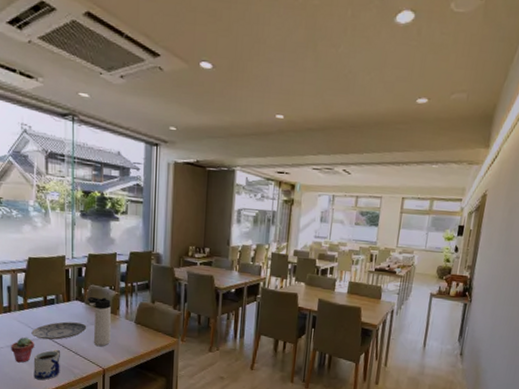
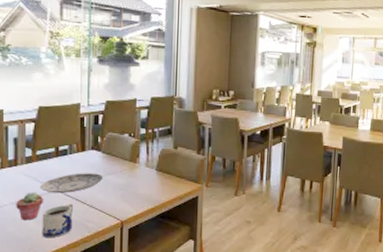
thermos bottle: present [87,297,111,347] -> none [104,145,130,198]

